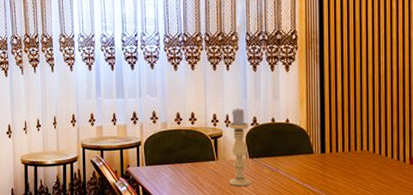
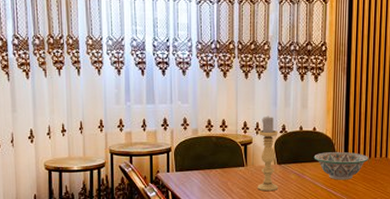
decorative bowl: none [288,145,349,175] -> present [314,152,369,180]

